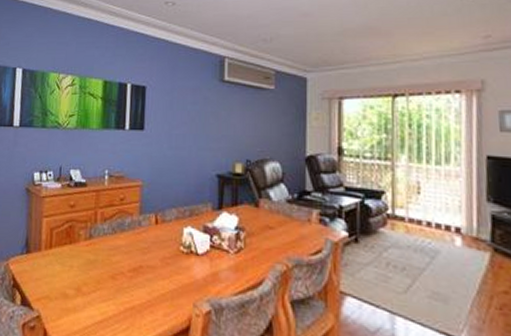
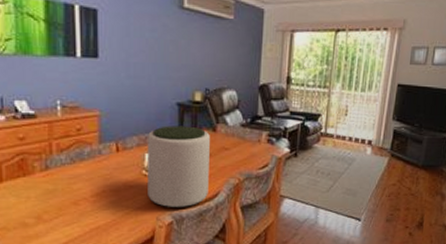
plant pot: none [185,198,252,295] -> present [148,126,210,208]

